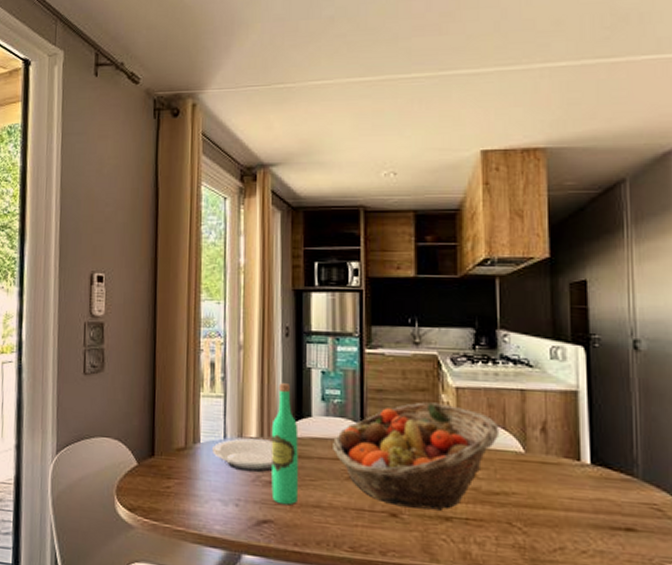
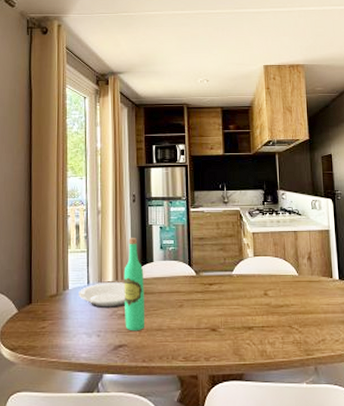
fruit basket: present [333,402,500,511] -> none [169,244,282,323]

